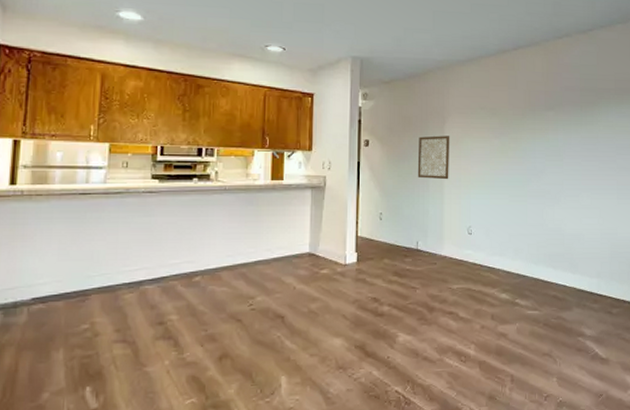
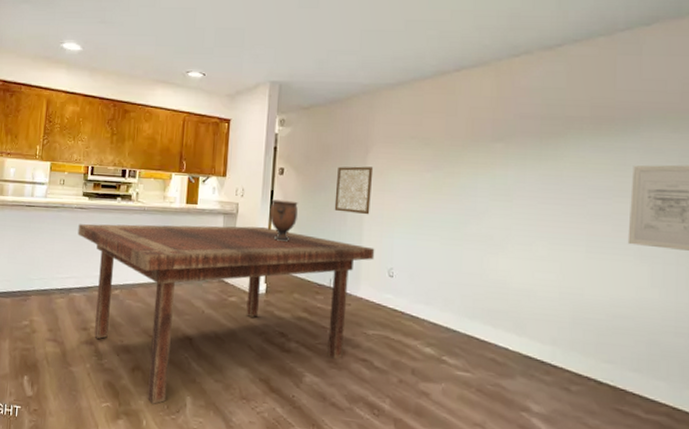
dining table: none [147,197,455,391] -> present [77,224,375,404]
decorative urn: none [357,171,384,210] -> present [269,199,298,242]

